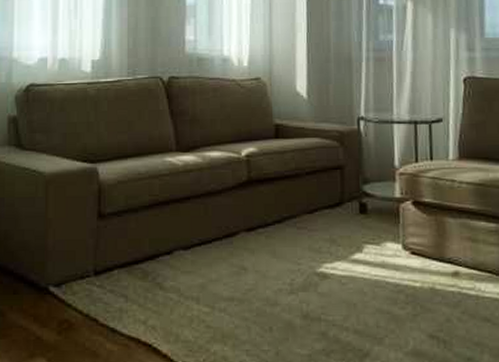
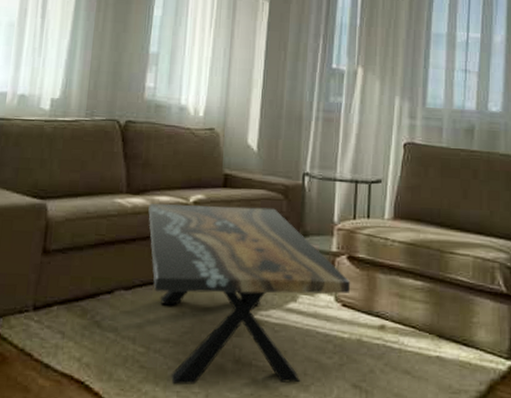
coffee table: none [200,156,419,344] -> present [148,204,351,385]

